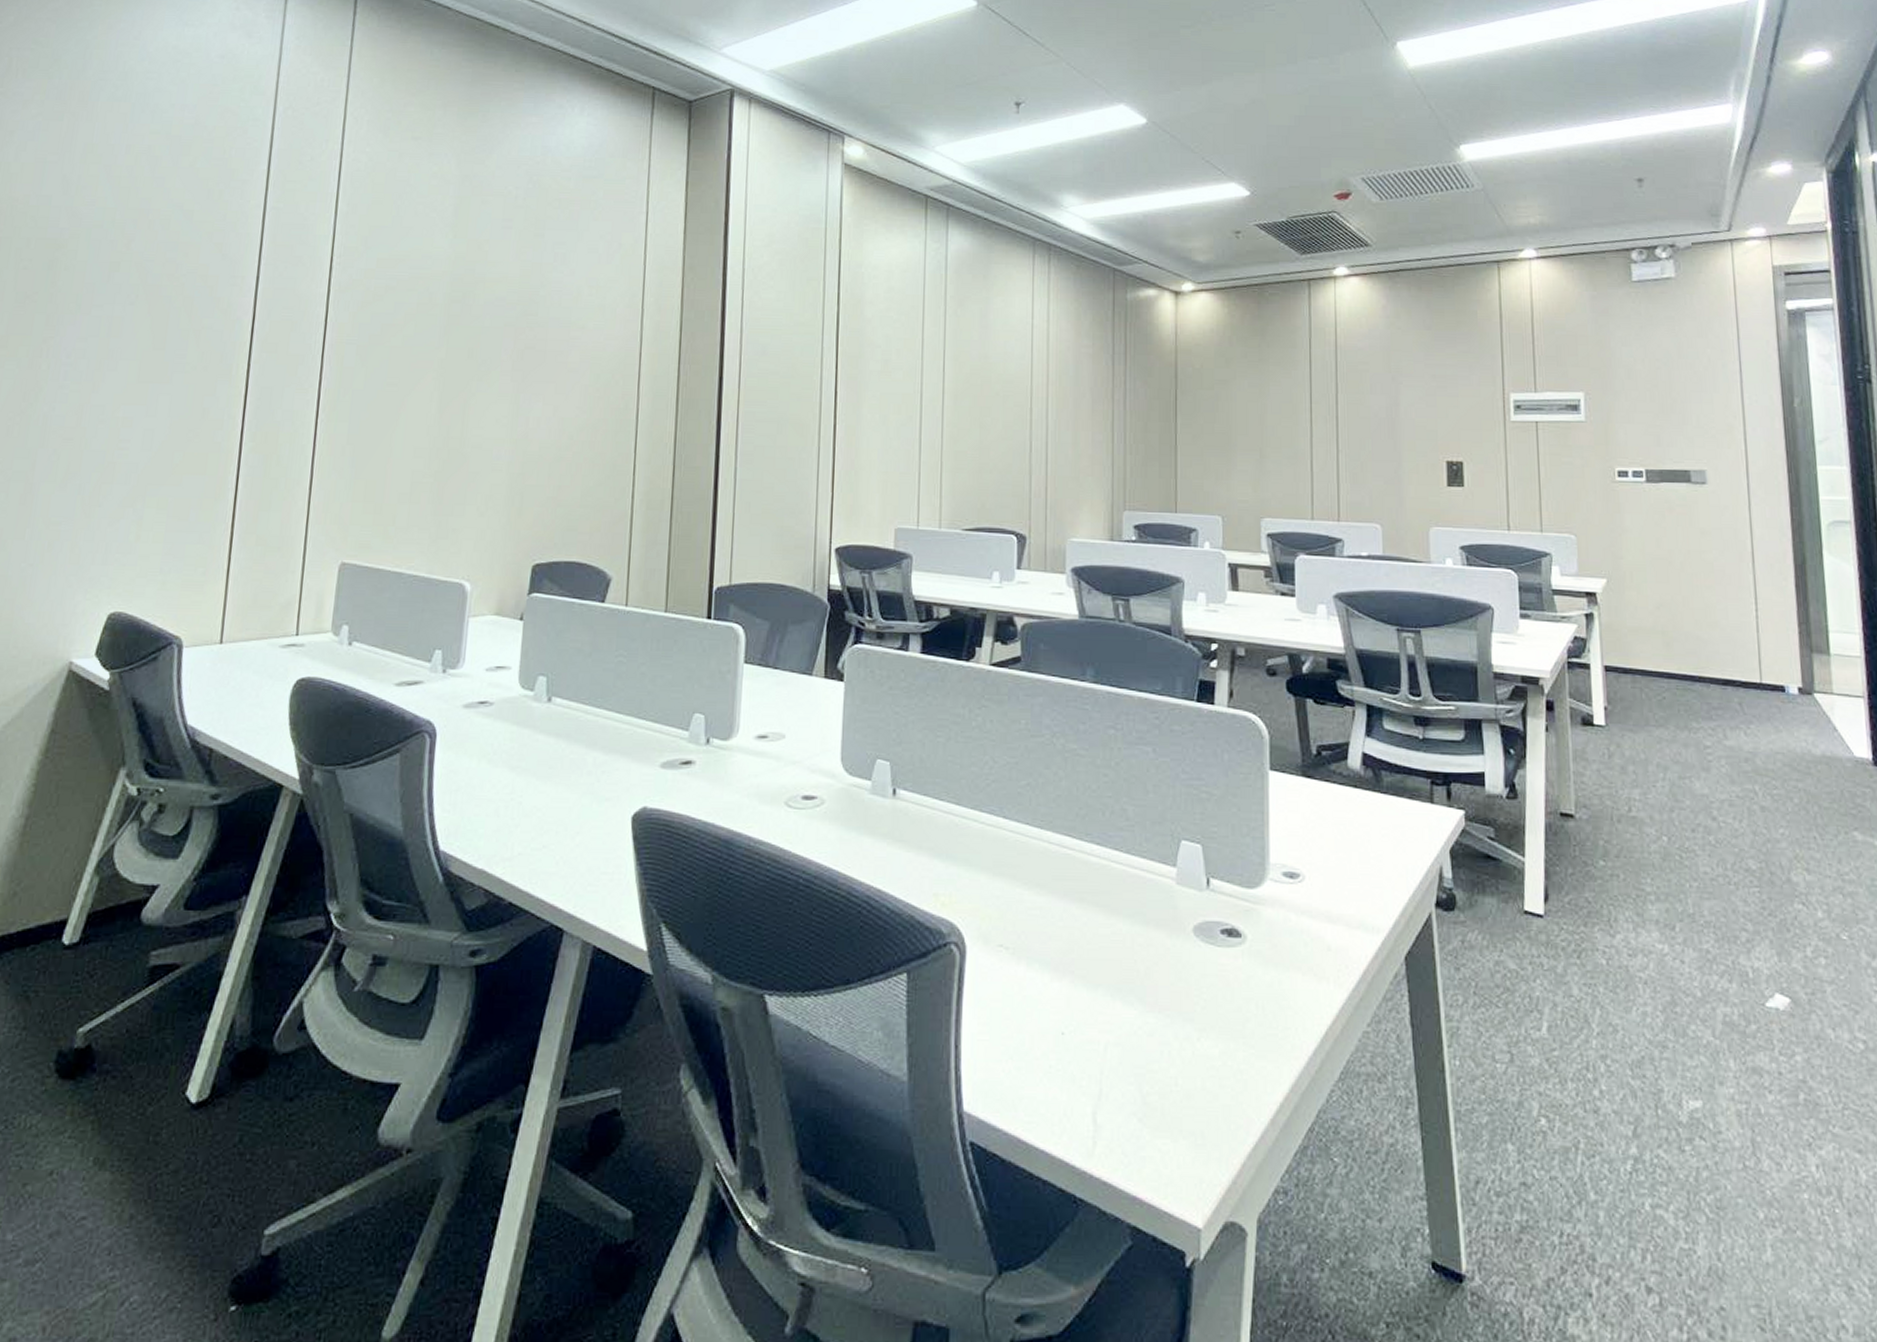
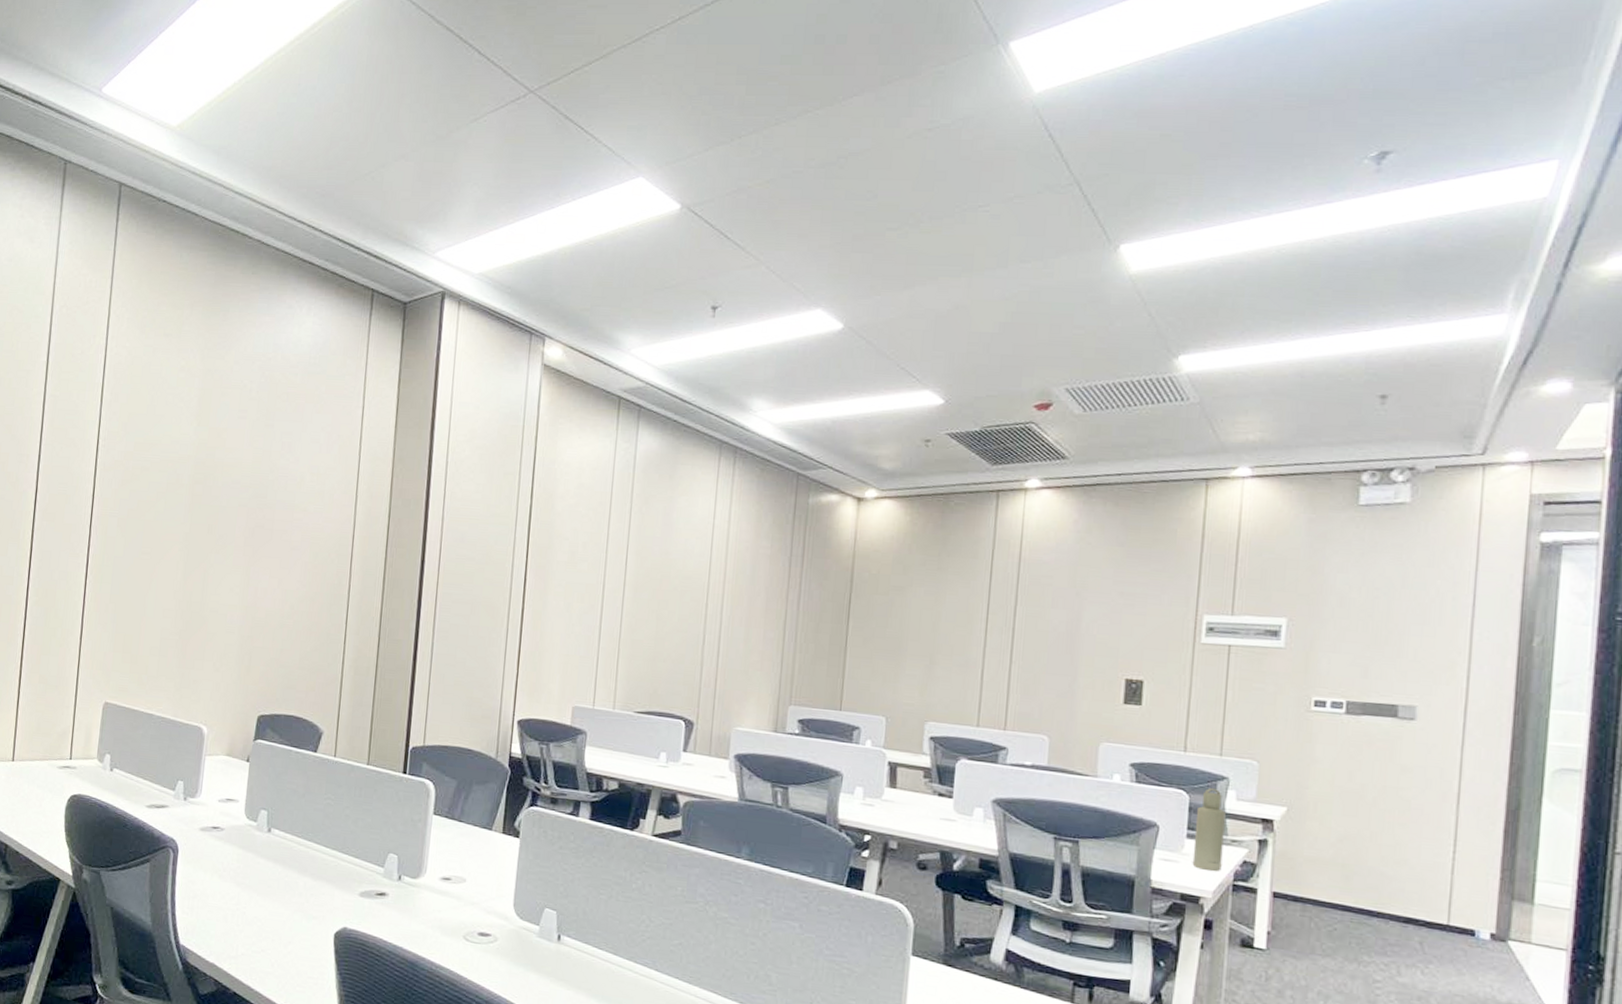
bottle: none [1525,564,1555,651] -> present [1192,787,1226,873]

